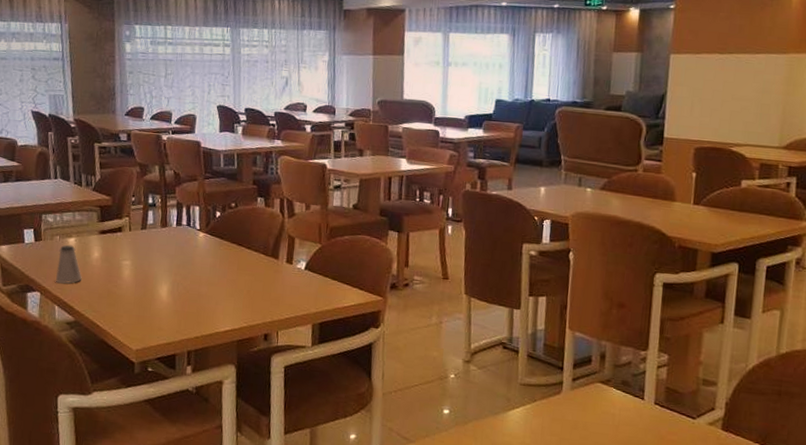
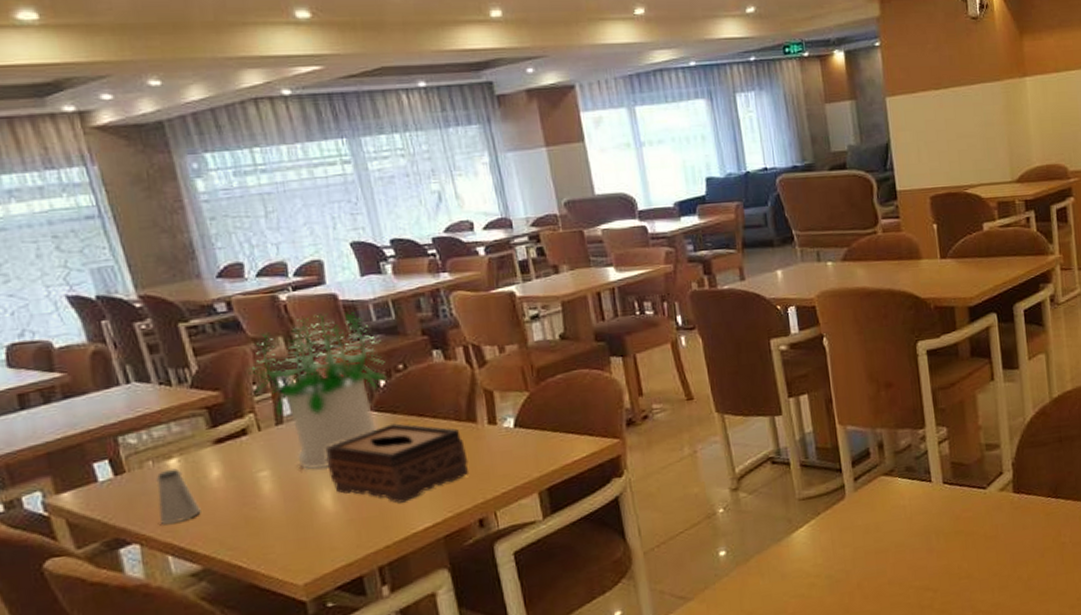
potted plant: none [131,154,224,270] -> present [248,312,387,471]
tissue box: none [169,245,266,307] -> present [325,423,470,503]

